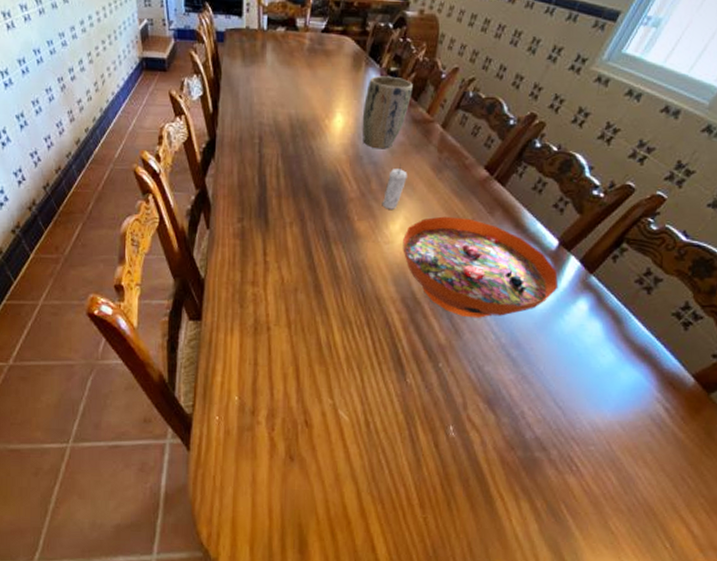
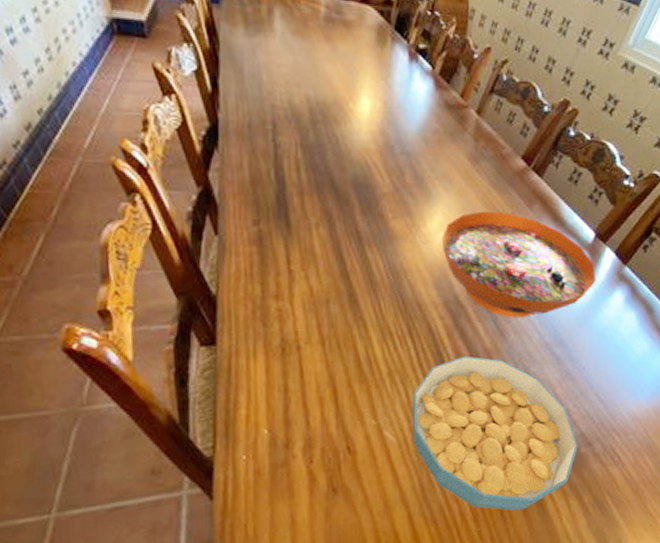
plant pot: present [362,76,413,149] -> none [391,53,444,138]
cereal bowl: none [365,349,532,504] -> present [413,355,578,511]
candle: present [382,163,407,210] -> none [418,153,443,205]

